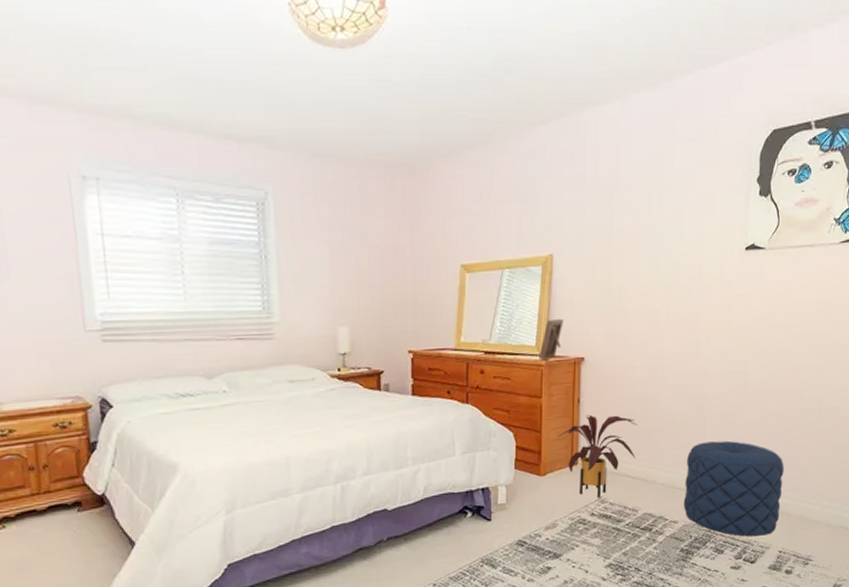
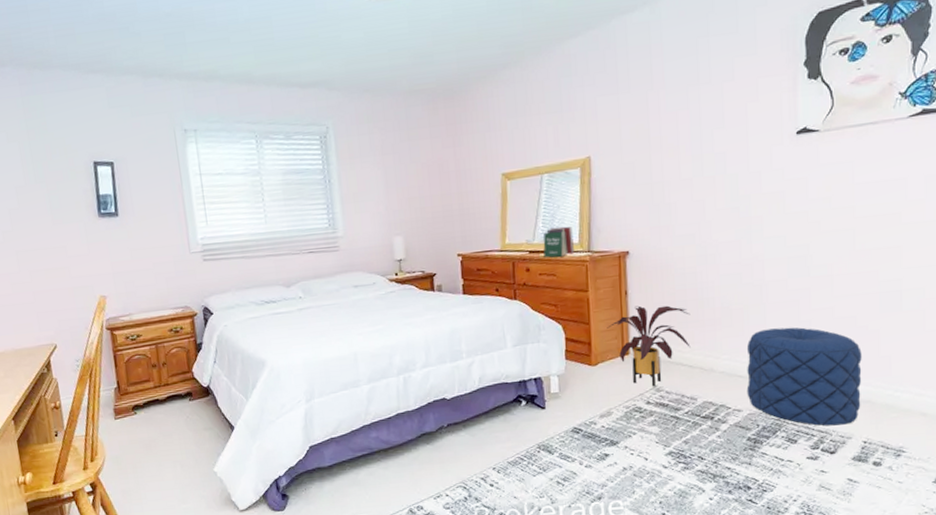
books: none [499,327,530,361] -> present [543,226,574,258]
picture frame: present [539,318,564,361] -> none [582,215,606,257]

